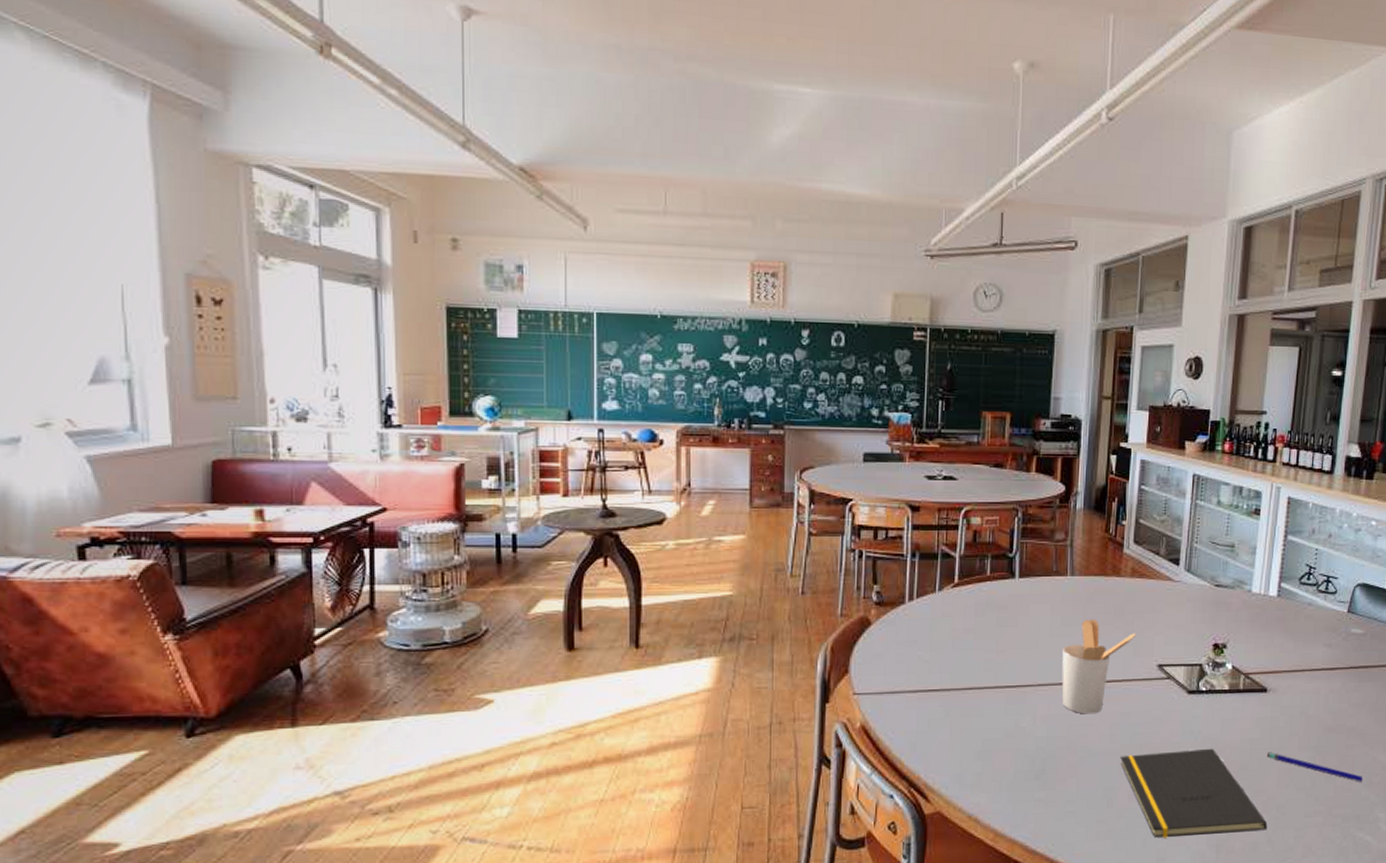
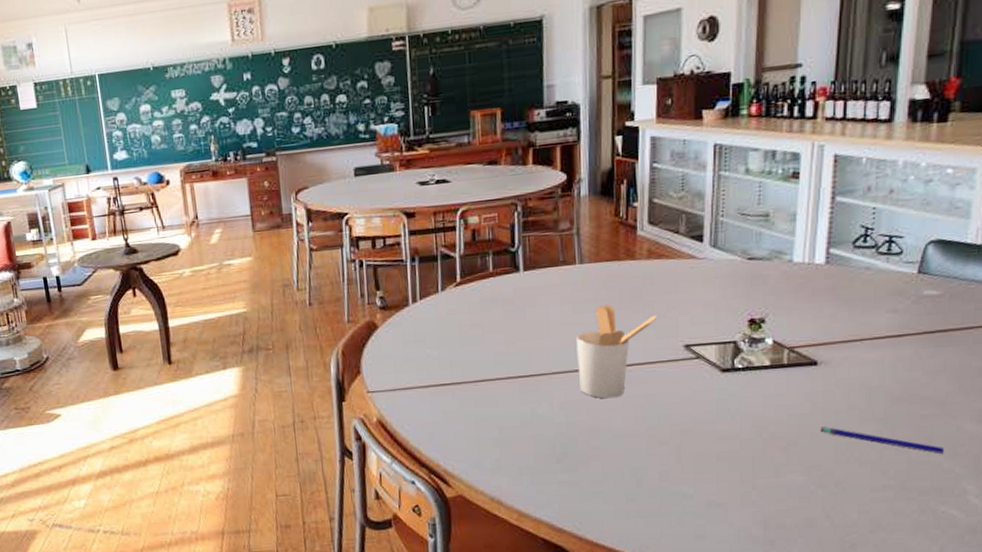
notepad: present [1120,748,1268,839] -> none [648,425,825,516]

